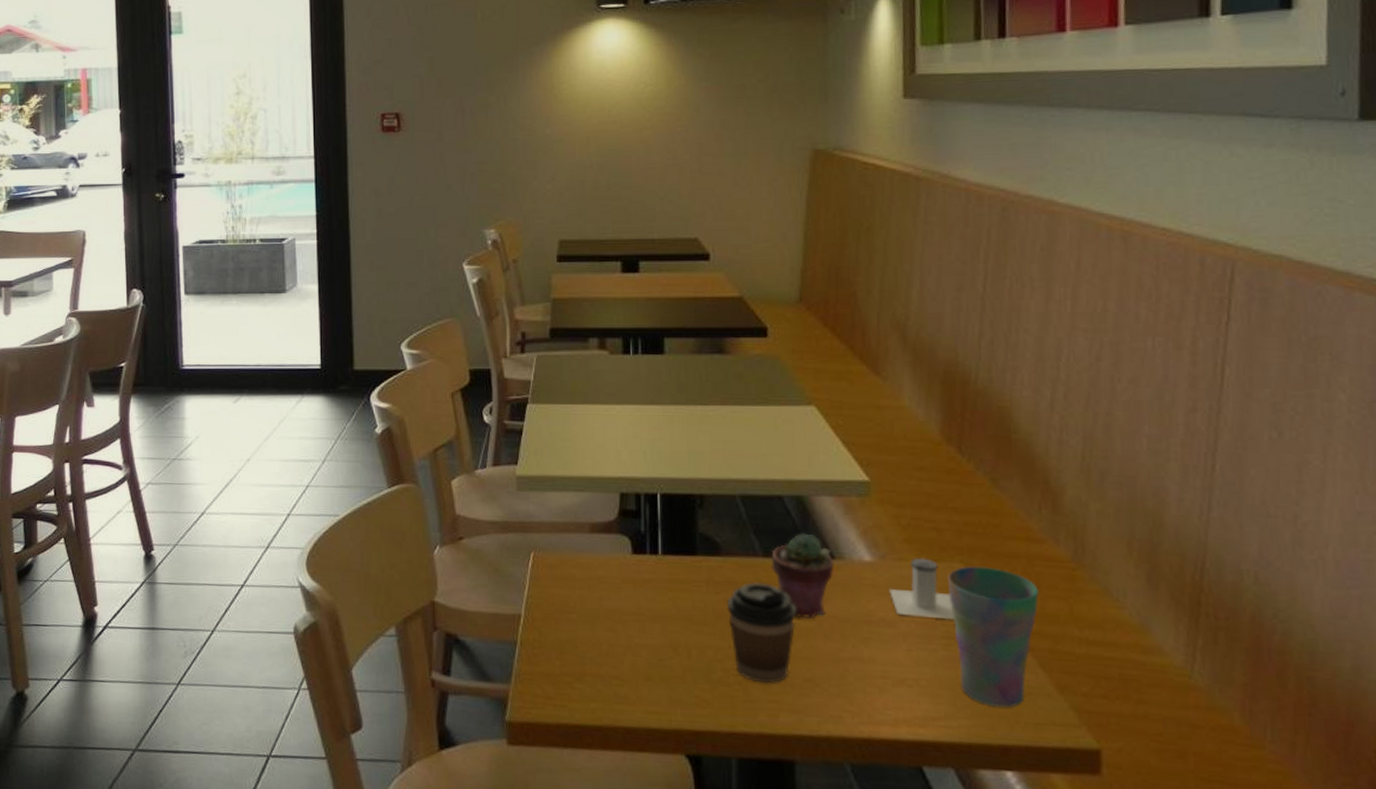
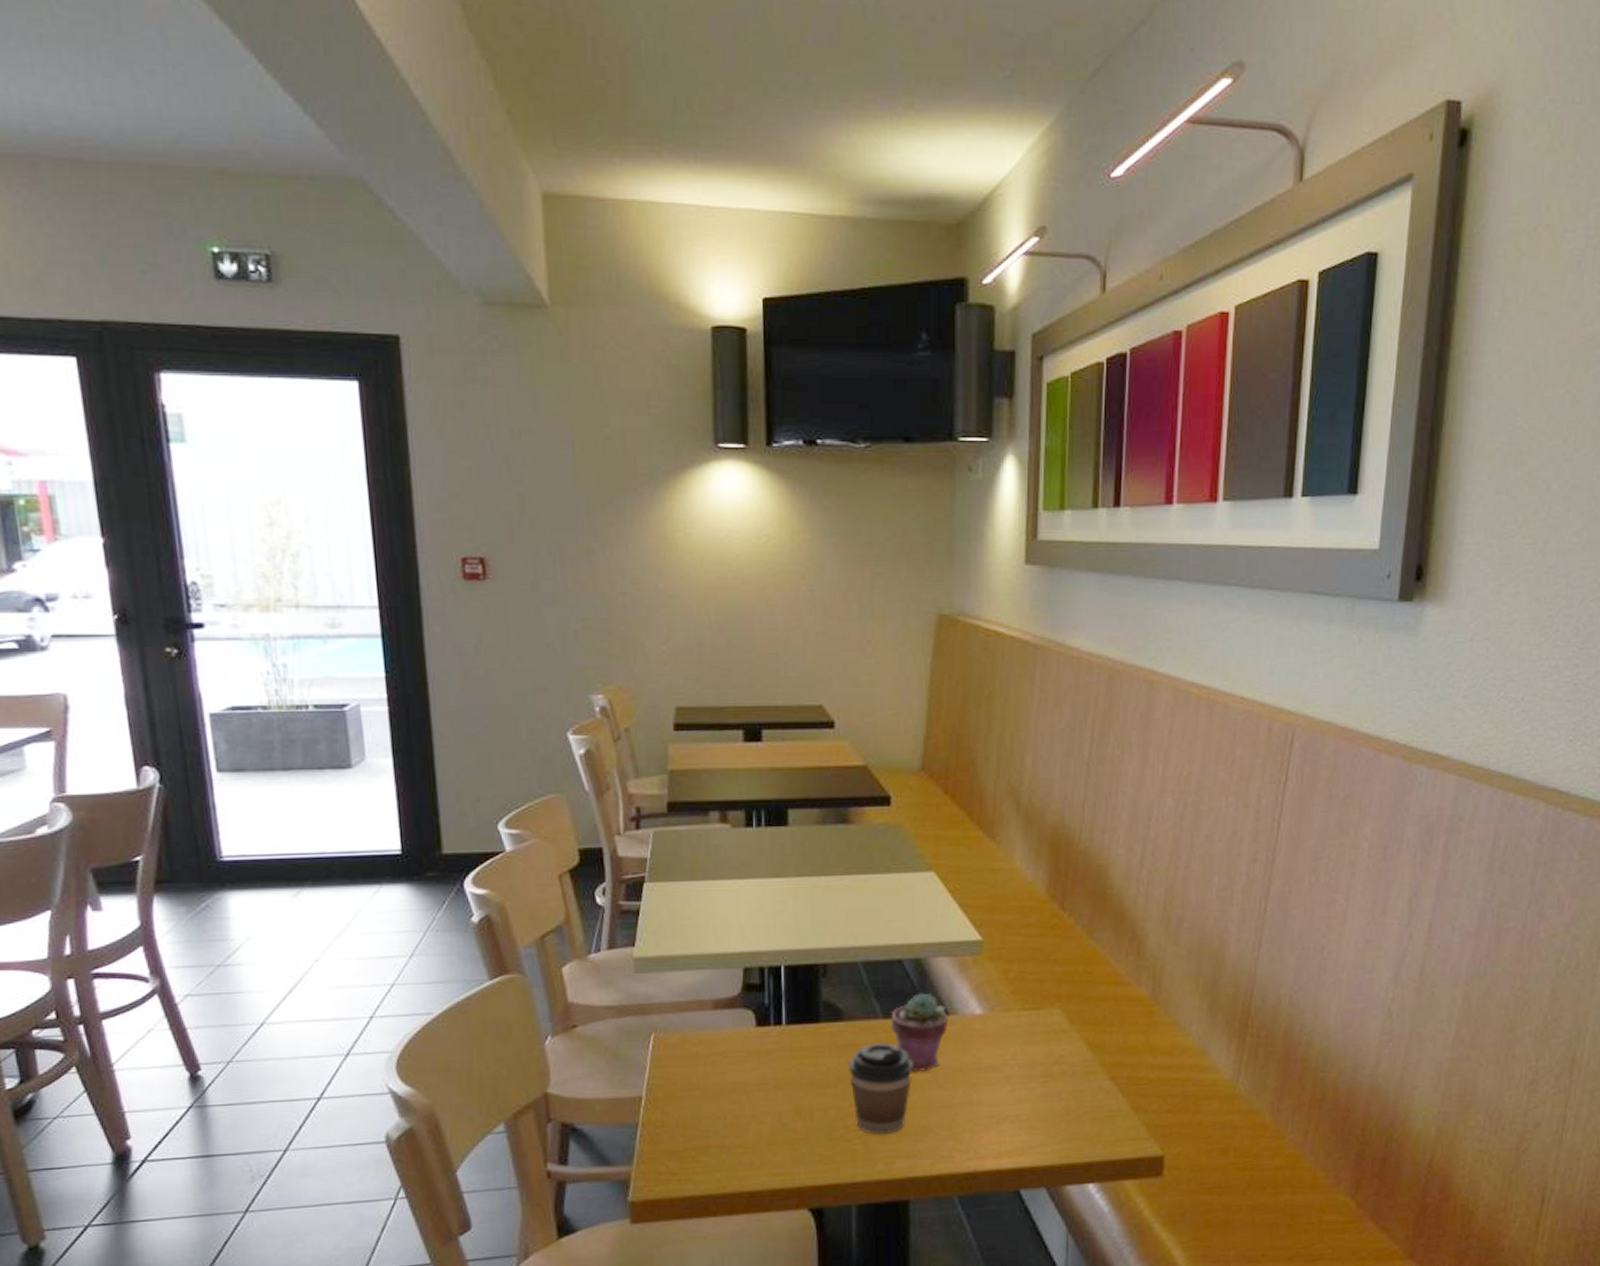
salt shaker: present [889,557,955,620] -> none [997,1007,1052,1060]
cup: present [947,566,1039,708] -> none [1047,1010,1122,1131]

